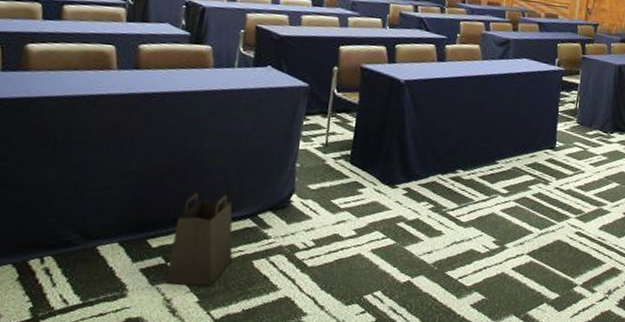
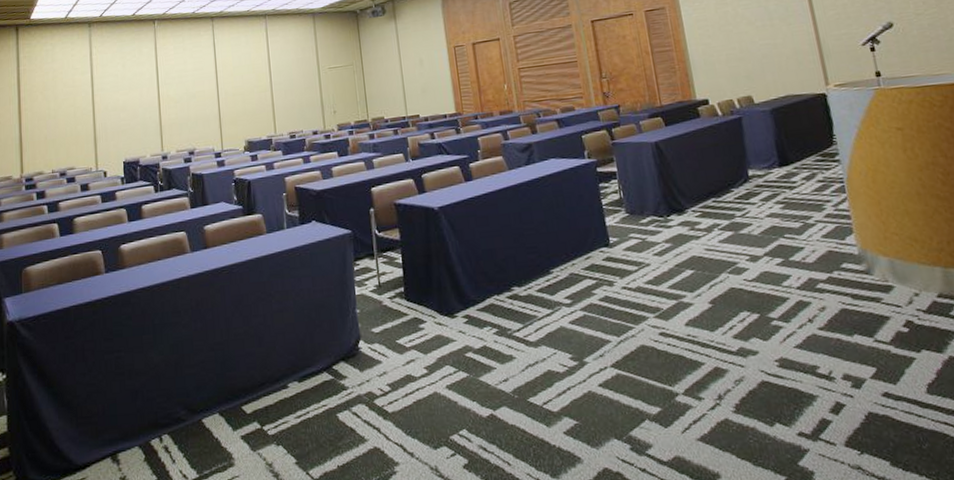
shopping bag: present [165,192,233,286] -> none [263,351,318,448]

